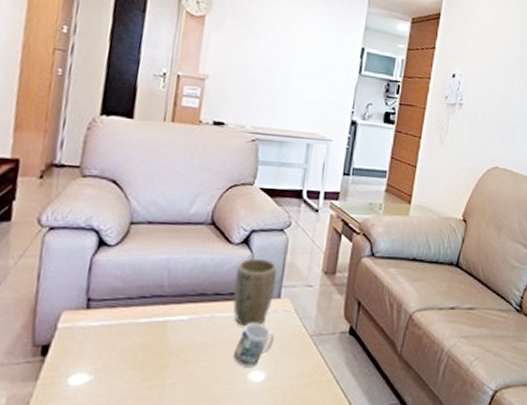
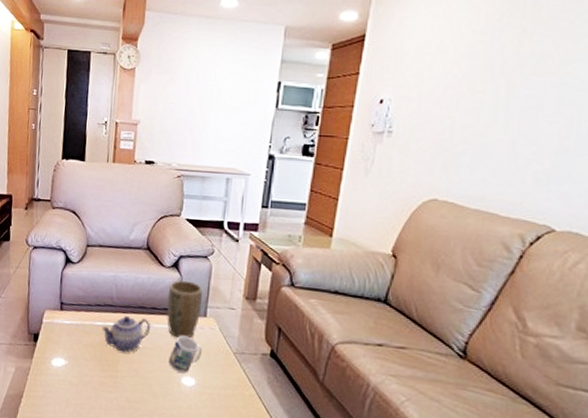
teapot: none [145,306,212,353] -> present [101,315,150,353]

